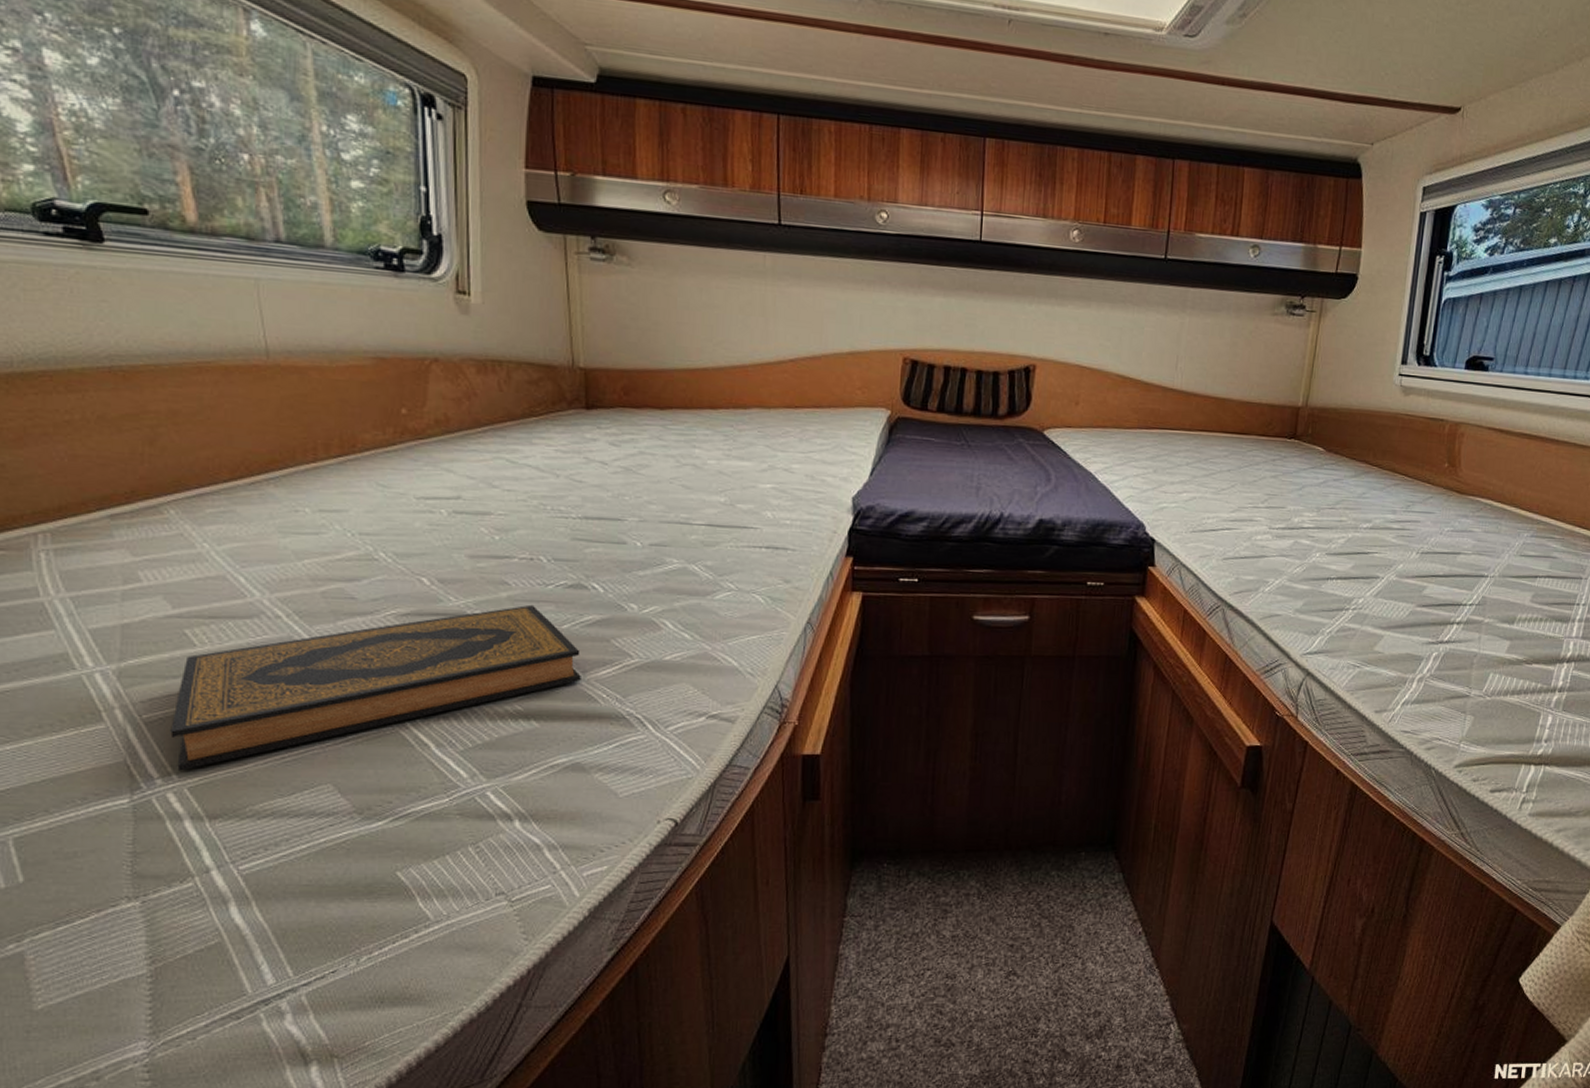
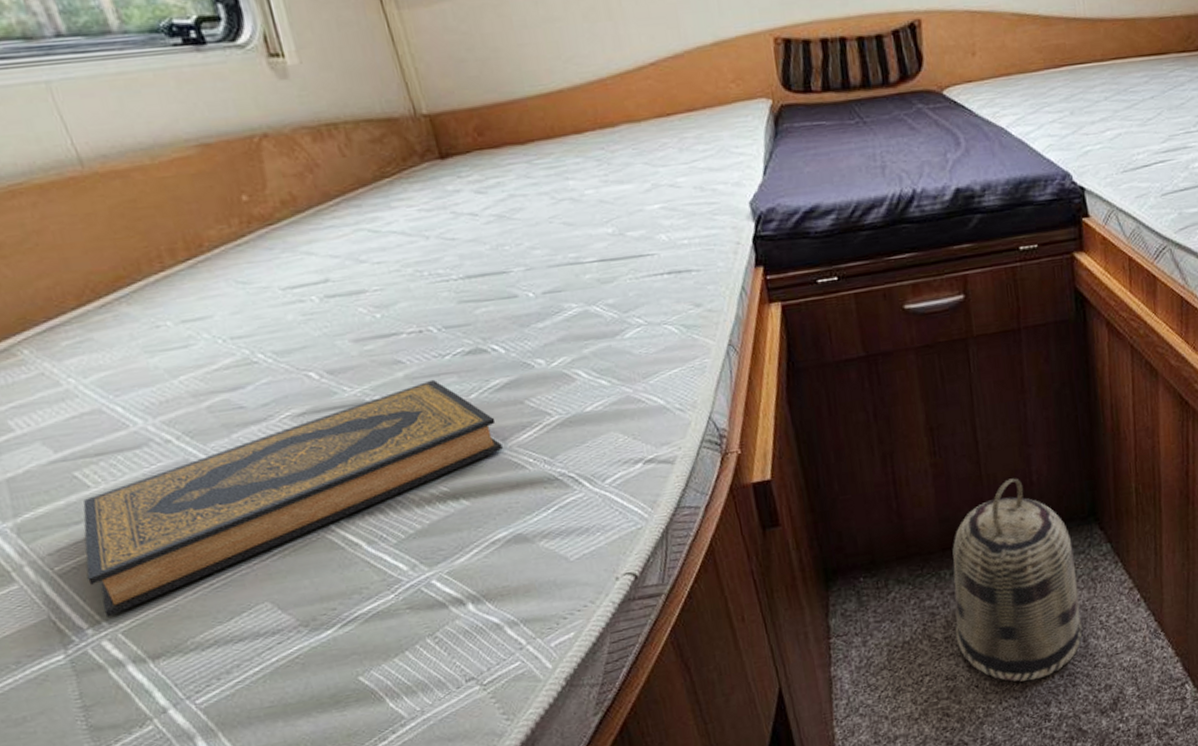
basket: none [962,795,1088,994] -> present [952,478,1083,682]

